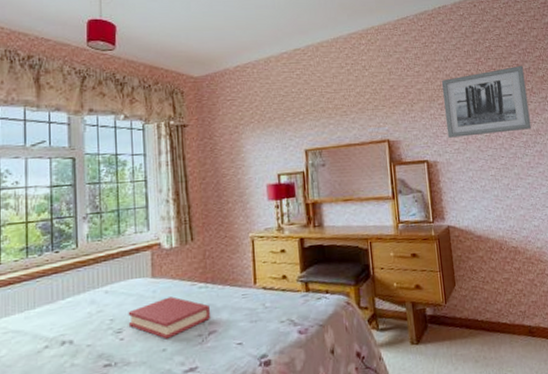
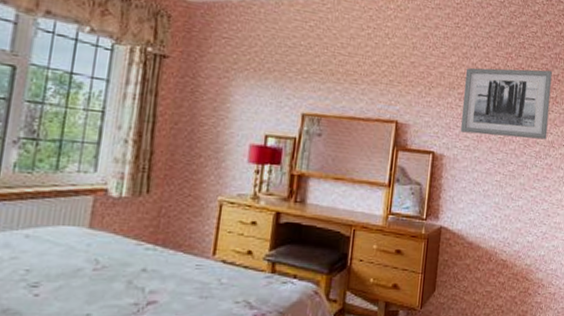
hardback book: present [128,296,210,339] -> none [48,254,154,303]

